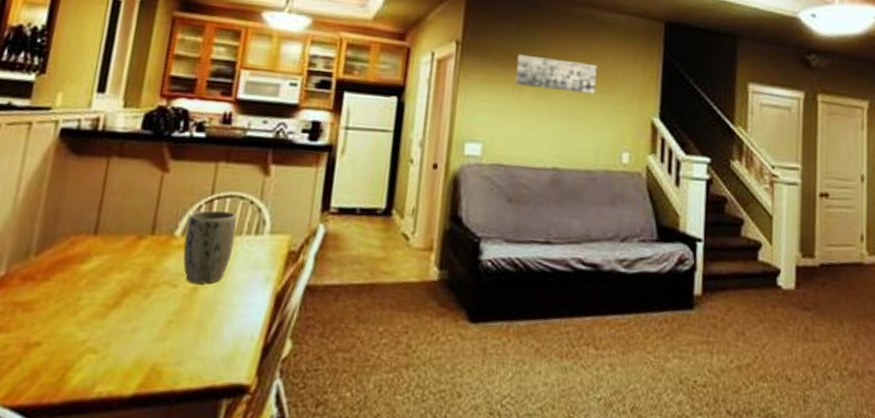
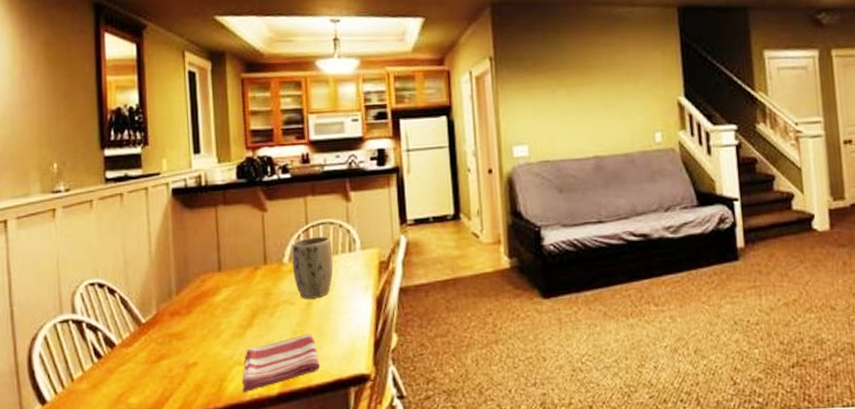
dish towel: none [88,325,193,389] -> present [242,333,321,393]
wall art: present [515,54,597,95] -> none [546,57,622,89]

